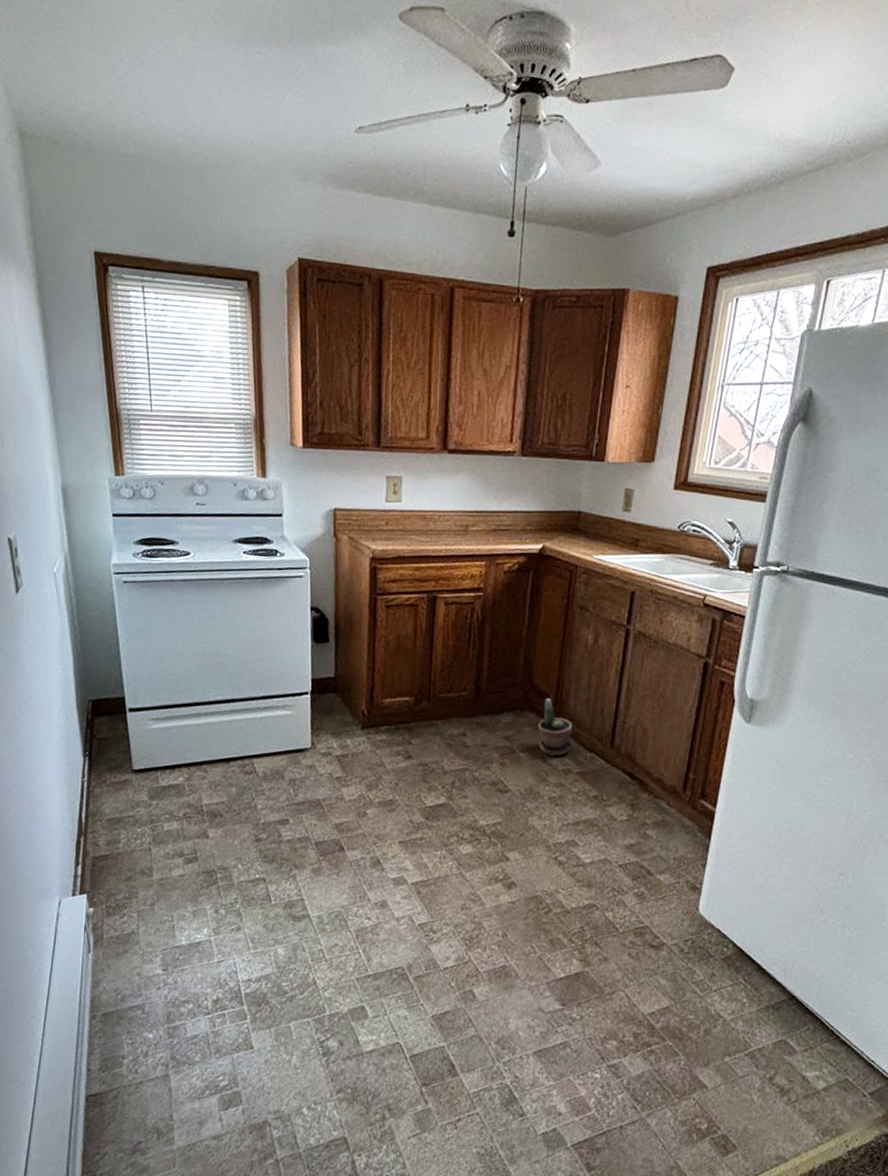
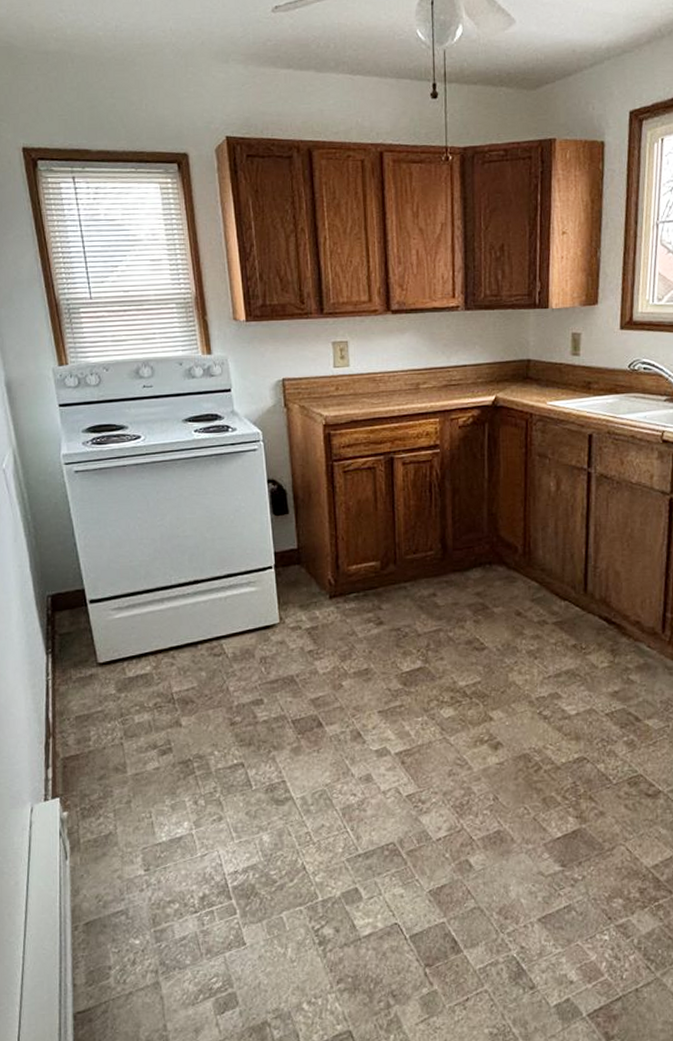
potted plant: present [537,698,573,756] -> none [508,550,545,608]

